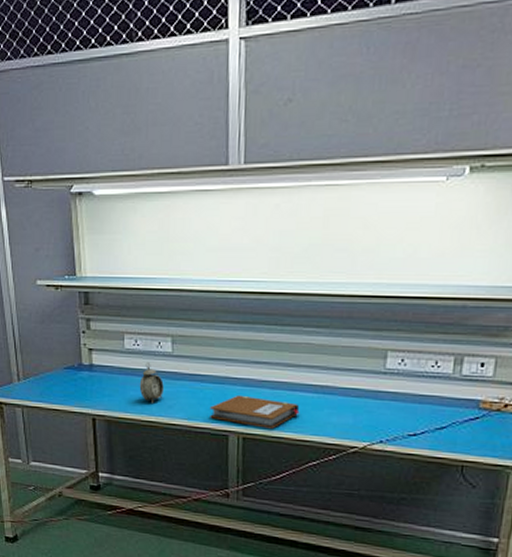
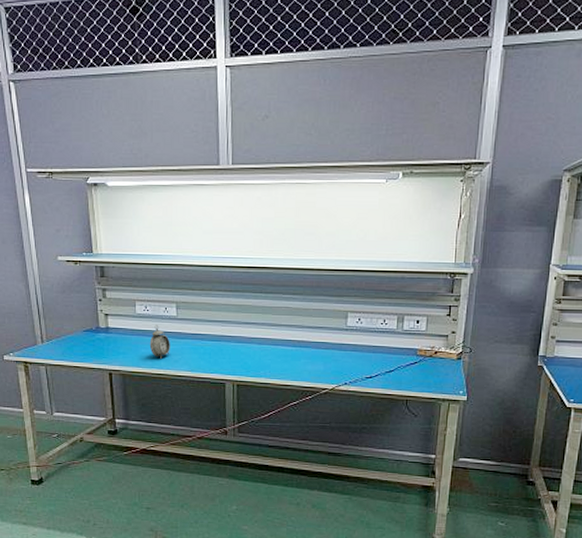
notebook: present [210,394,300,429] -> none [209,349,282,376]

